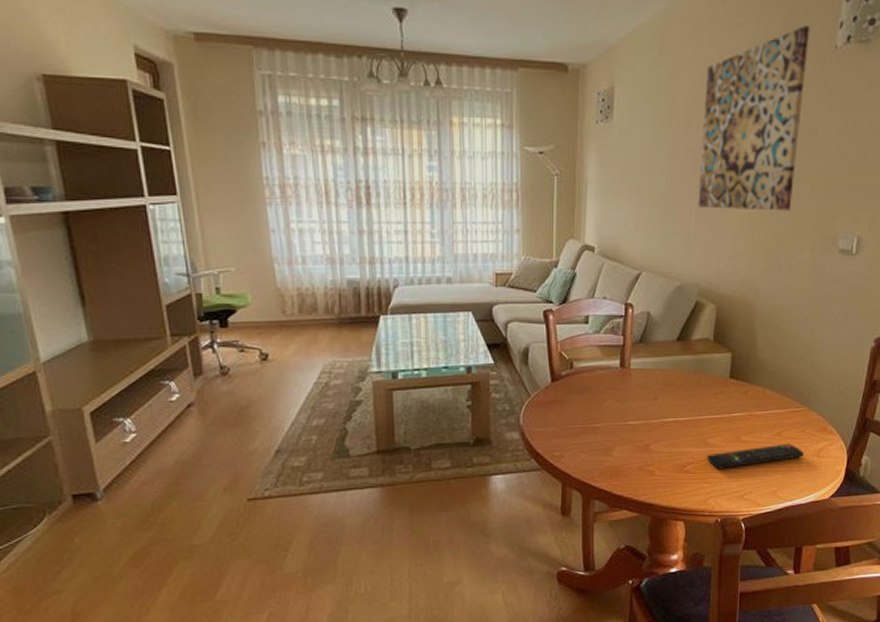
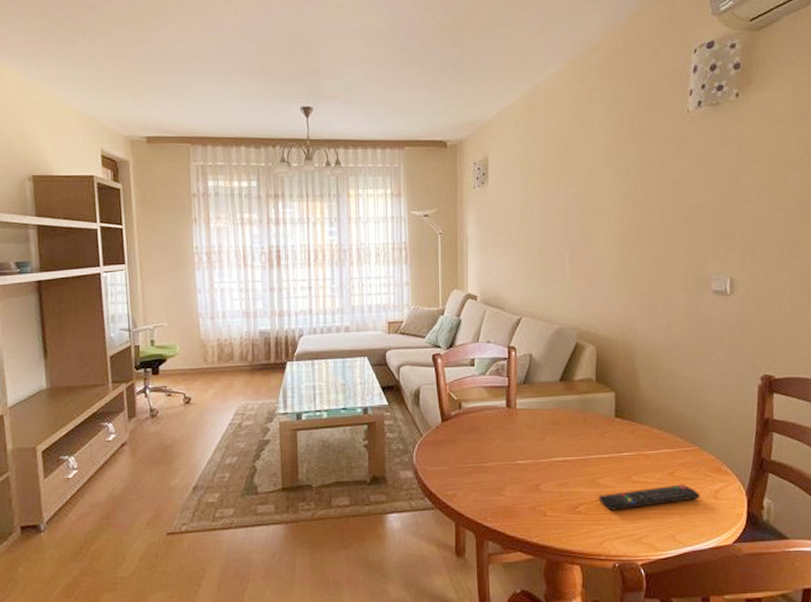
wall art: present [698,26,810,211] -> none [569,96,663,258]

